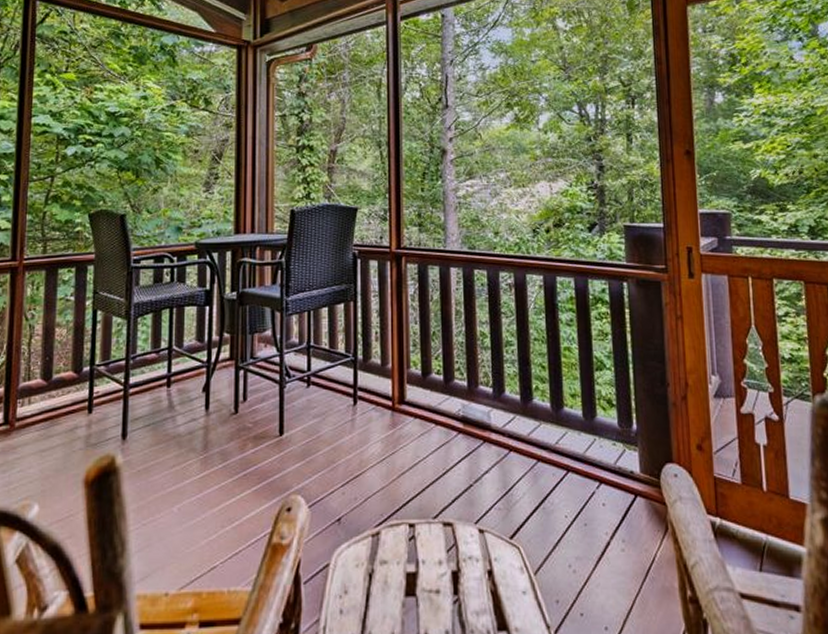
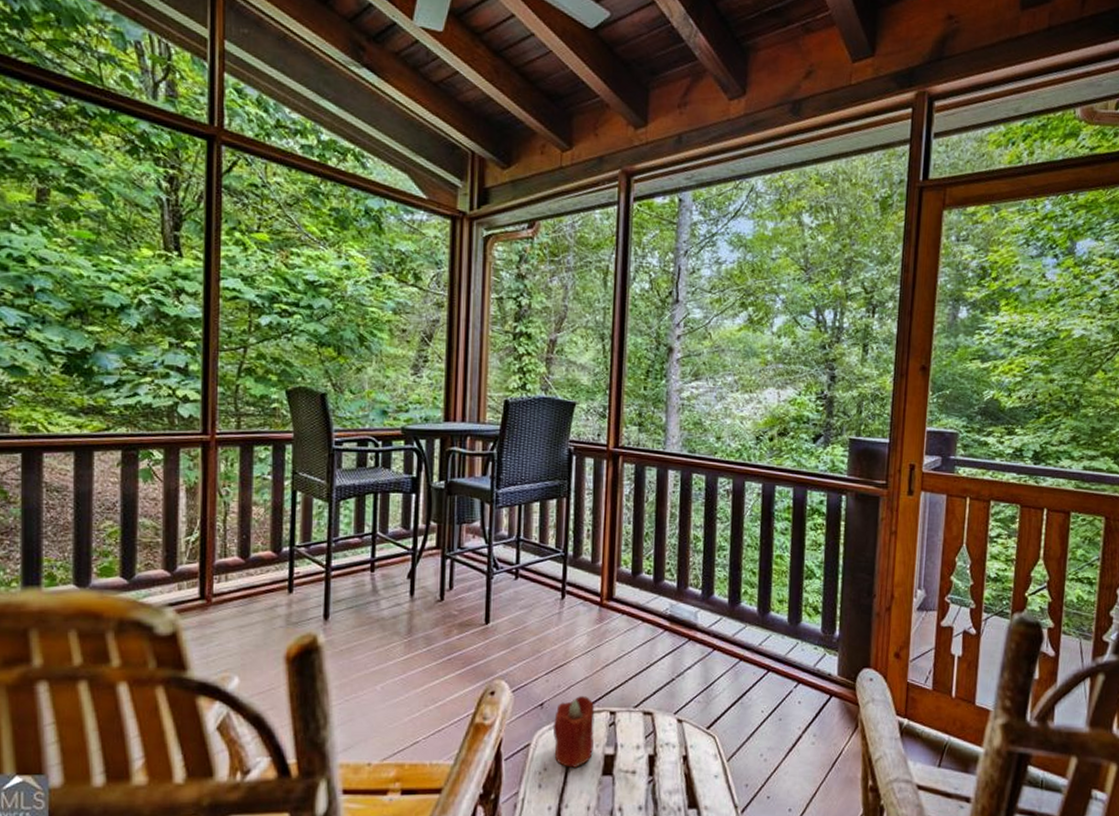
candle: none [351,508,394,589] -> present [552,696,595,768]

